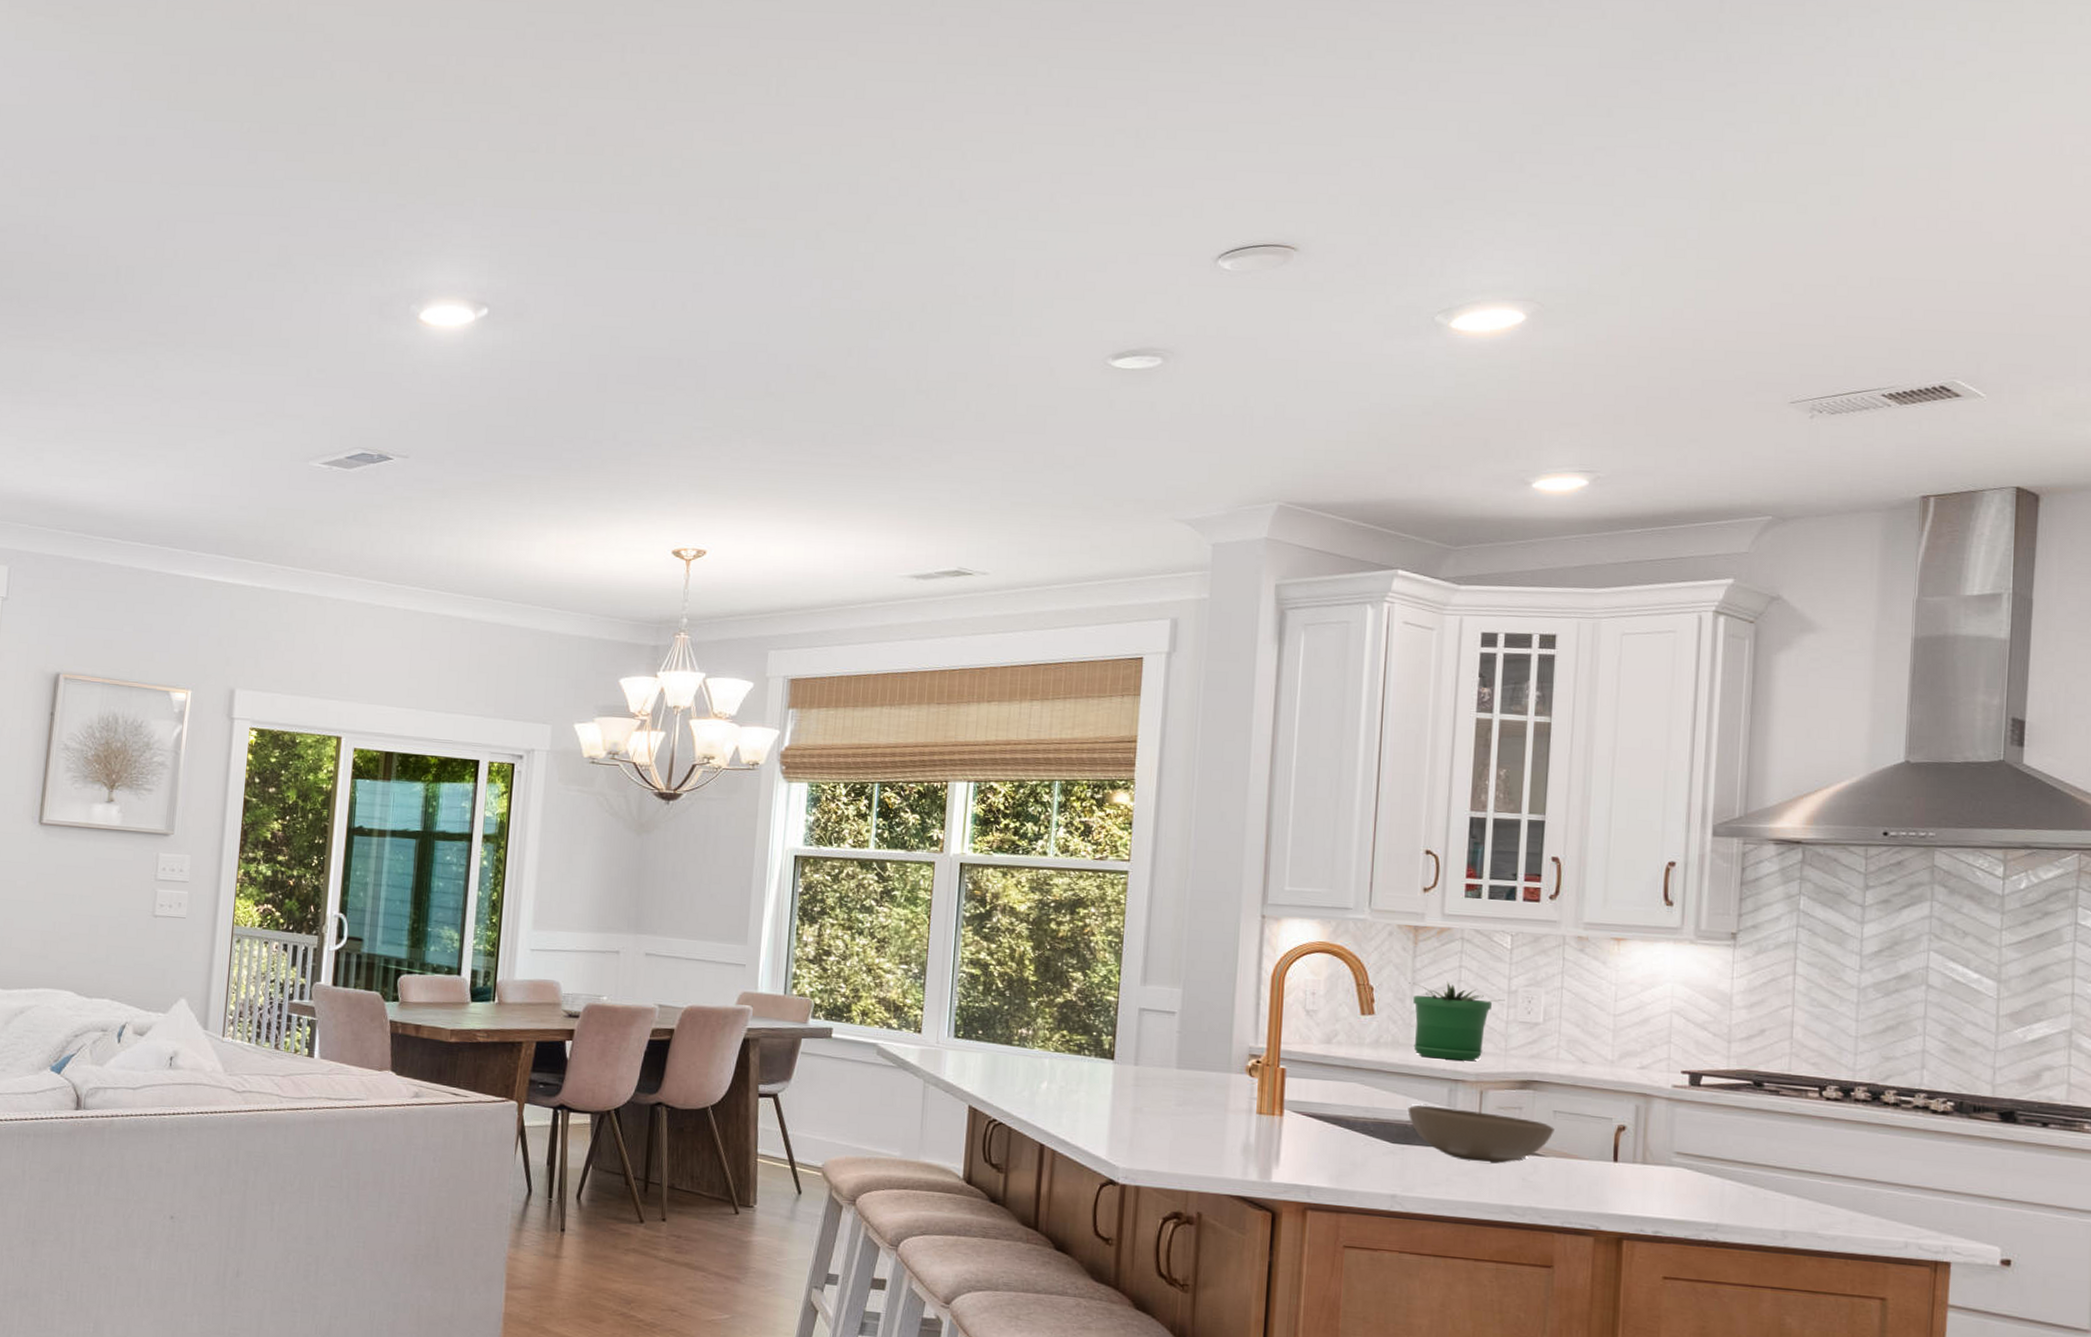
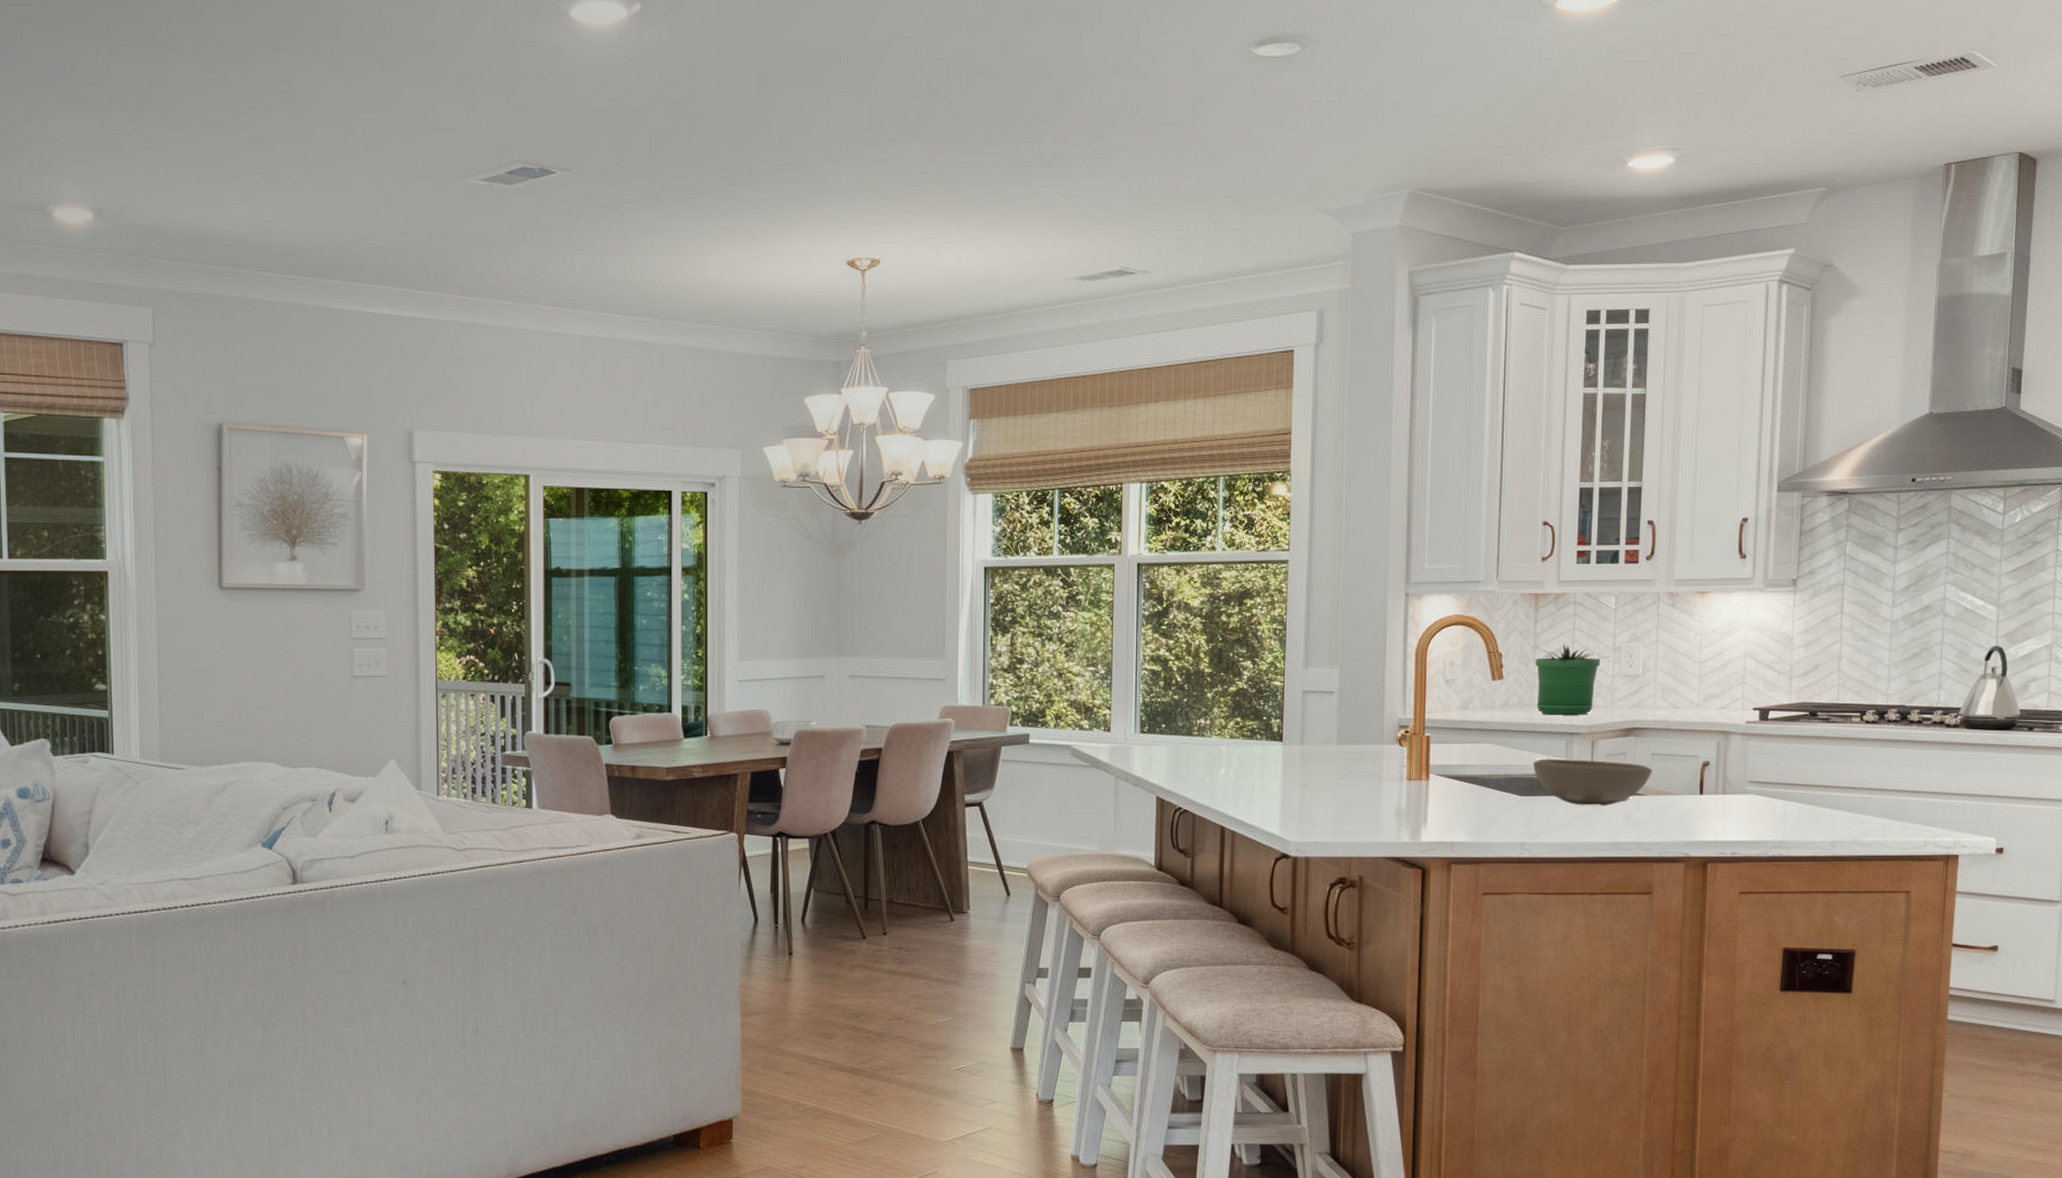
kettle: none [1947,1025,2032,1124] -> present [1958,646,2021,731]

